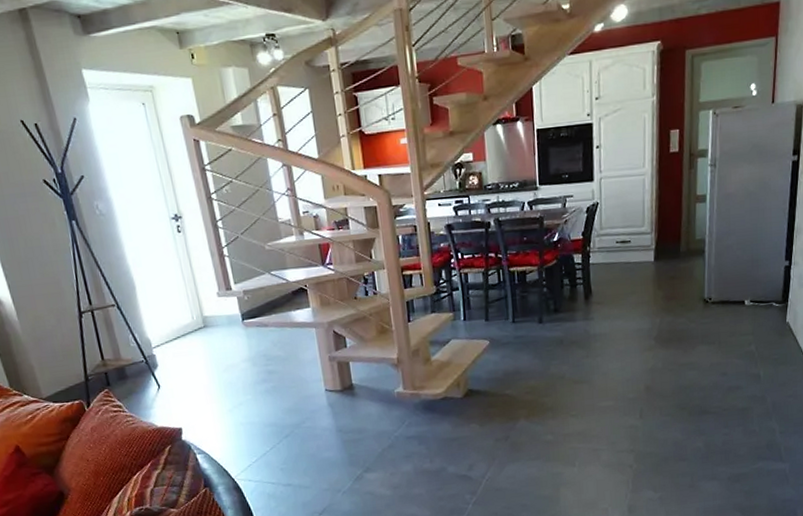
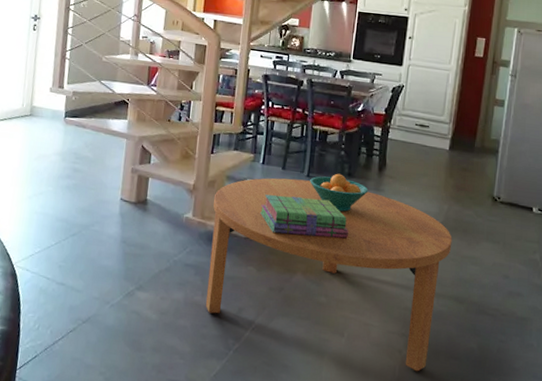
coffee table: none [421,323,669,481] -> present [205,178,452,372]
stack of books: none [471,341,564,387] -> present [260,194,349,239]
fruit bowl: none [516,311,578,350] -> present [310,173,369,212]

